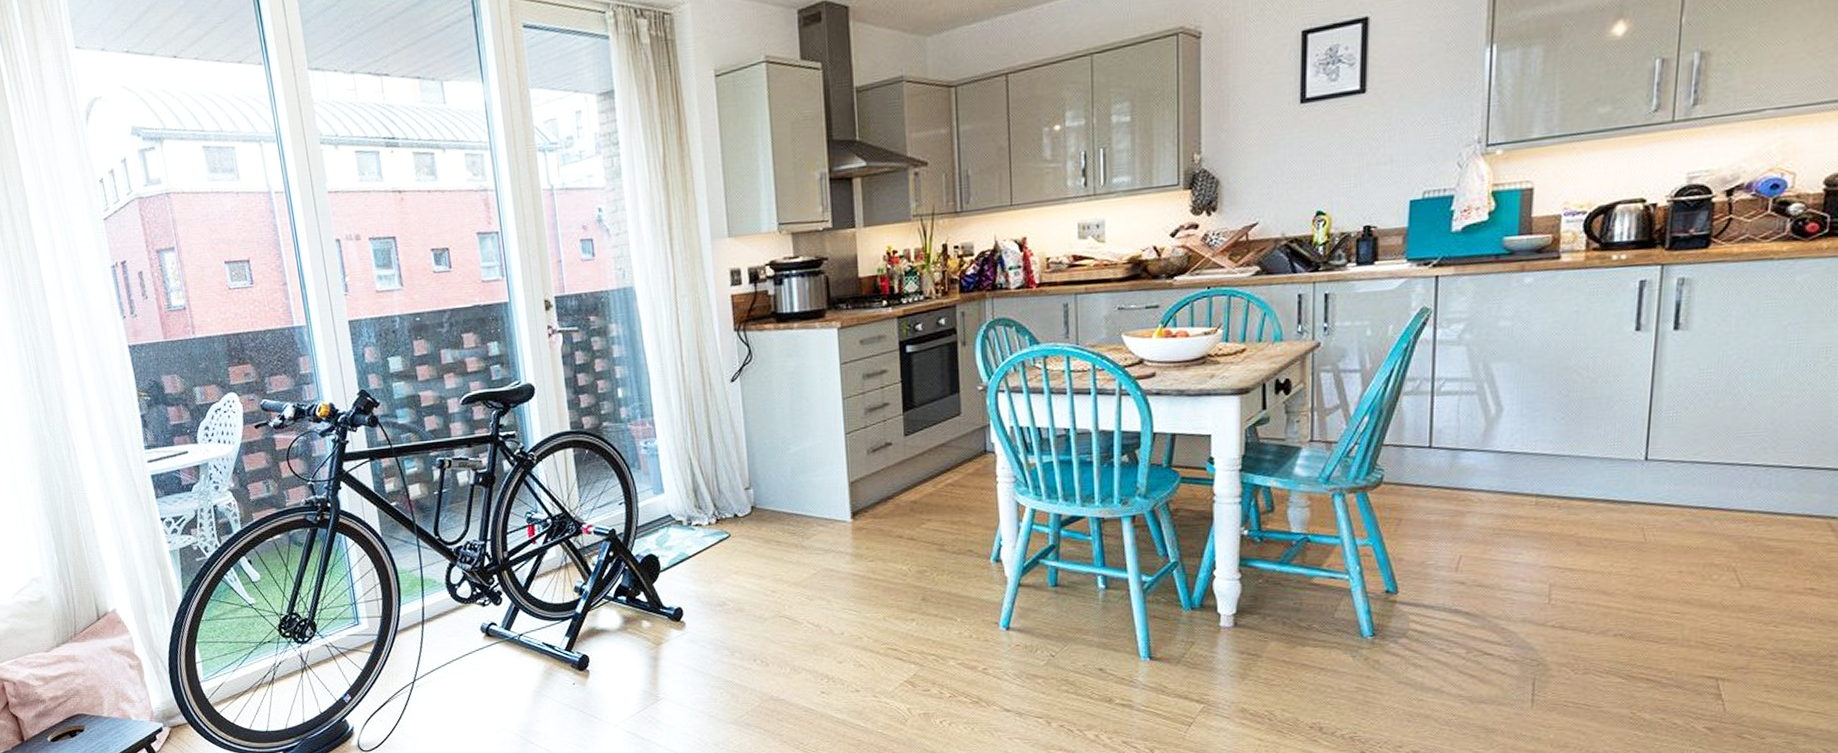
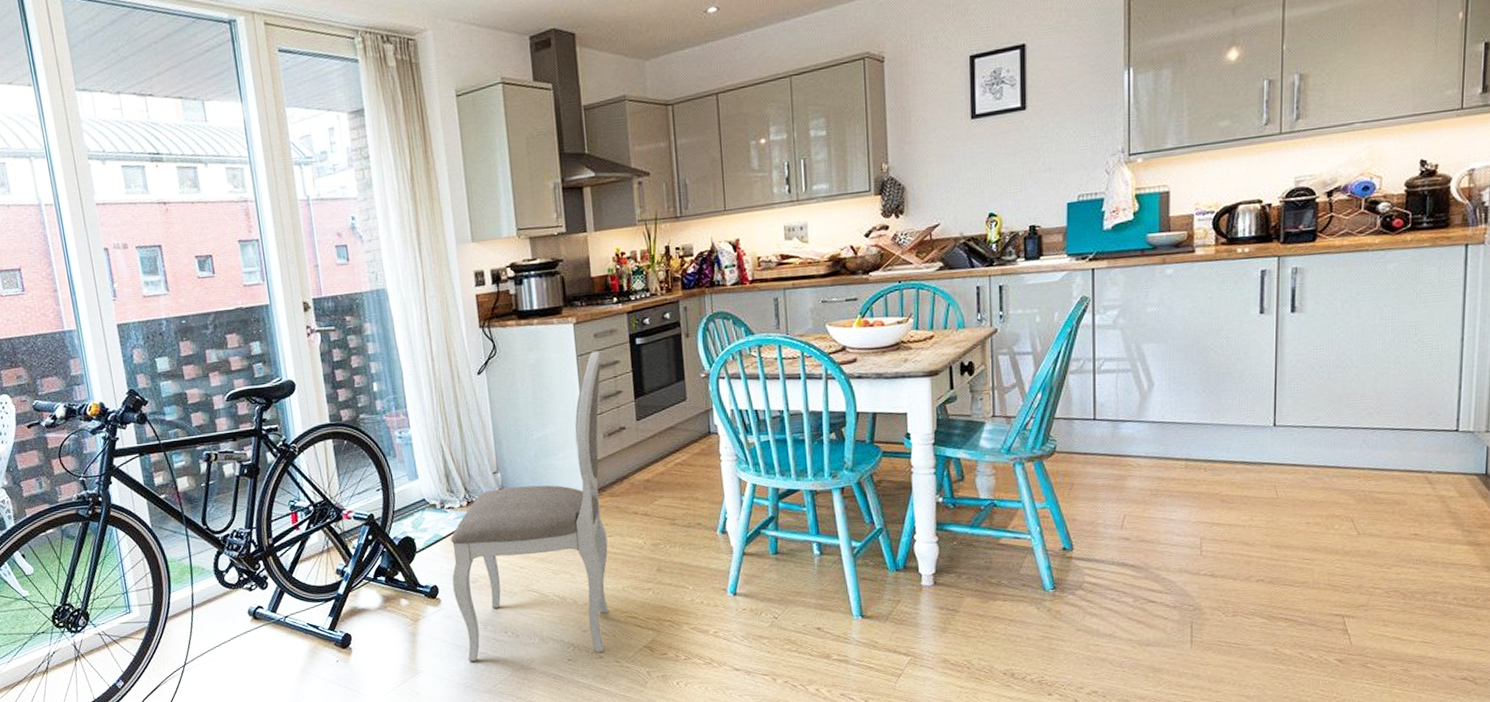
dining chair: none [697,359,869,690] -> present [450,351,610,662]

